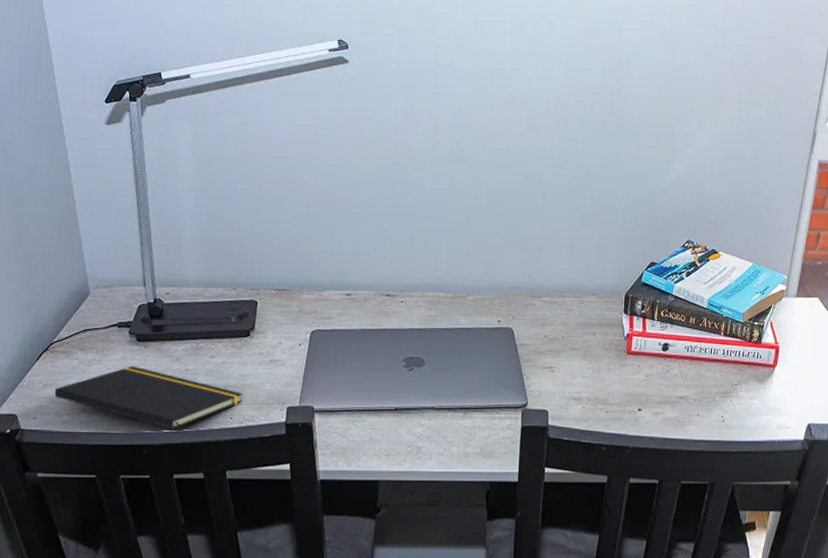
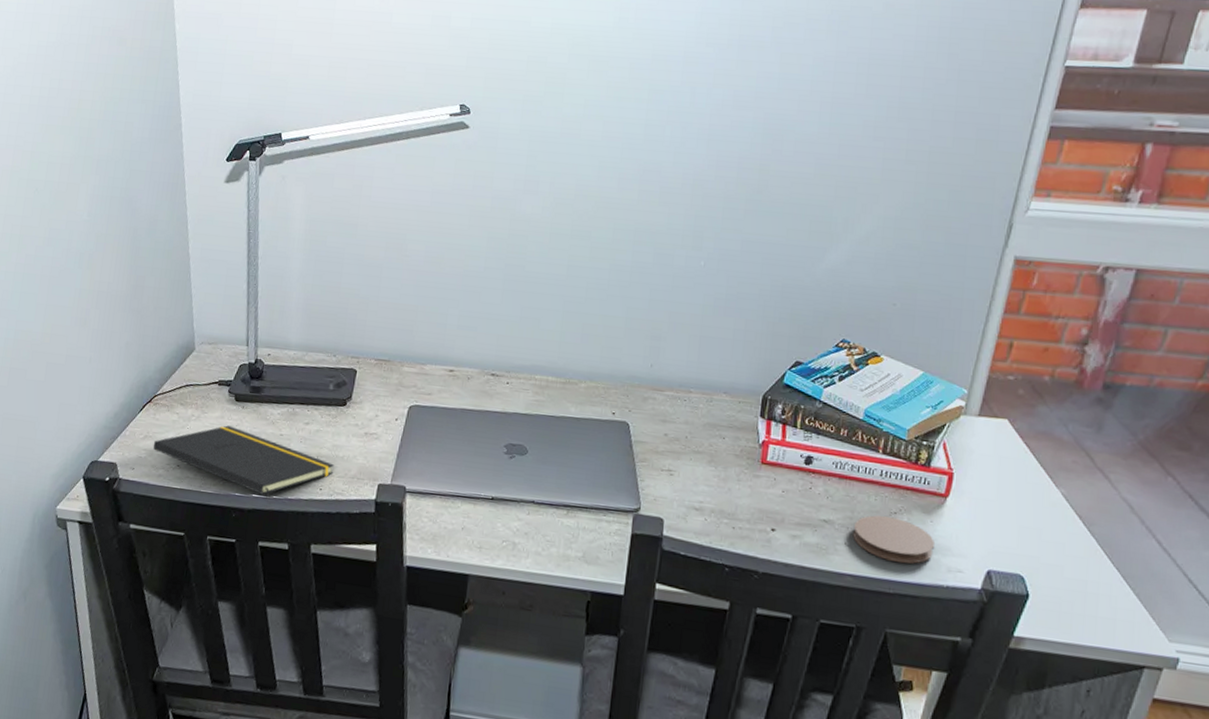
coaster: none [703,388,767,426] -> present [852,515,935,564]

